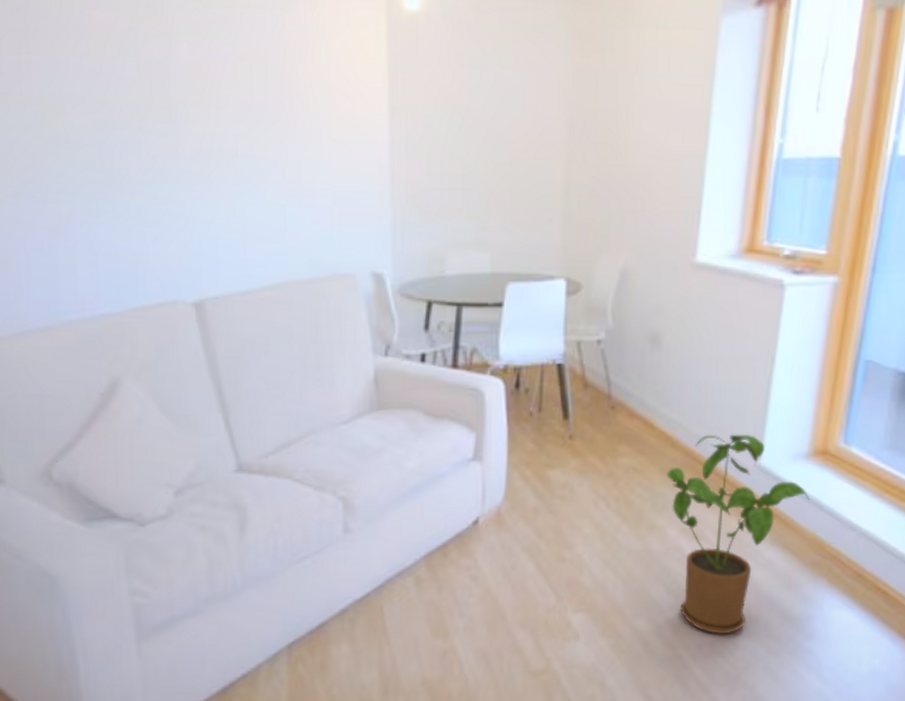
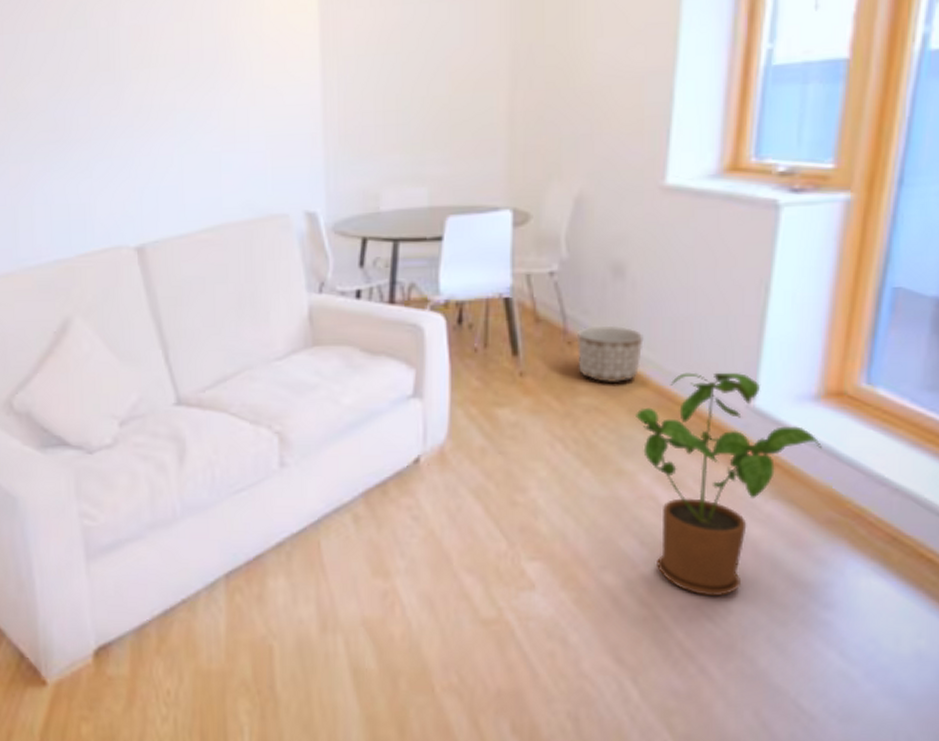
planter: none [619,391,675,444] -> present [578,325,644,382]

